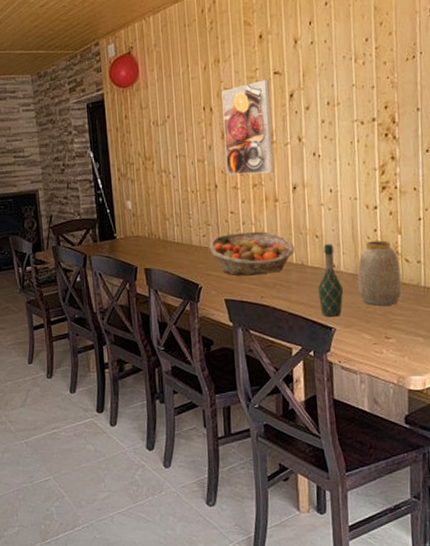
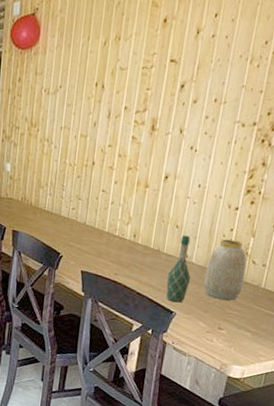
fruit basket: present [209,231,295,276] -> none [76,210,155,254]
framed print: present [221,79,274,176] -> none [106,65,164,159]

